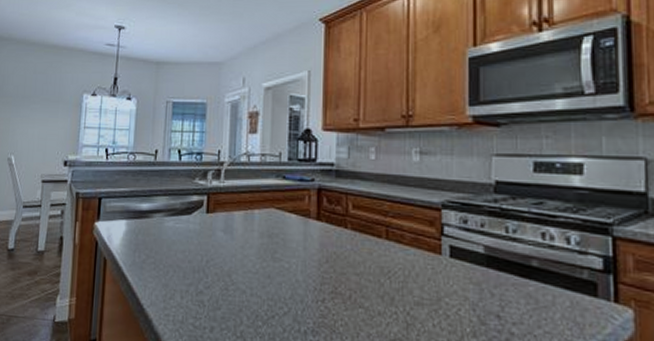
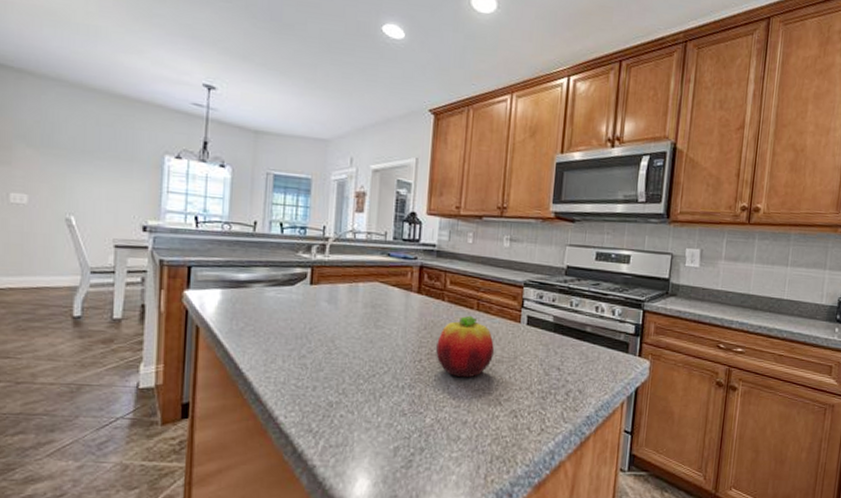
fruit: none [341,245,410,324] -> present [436,315,494,378]

